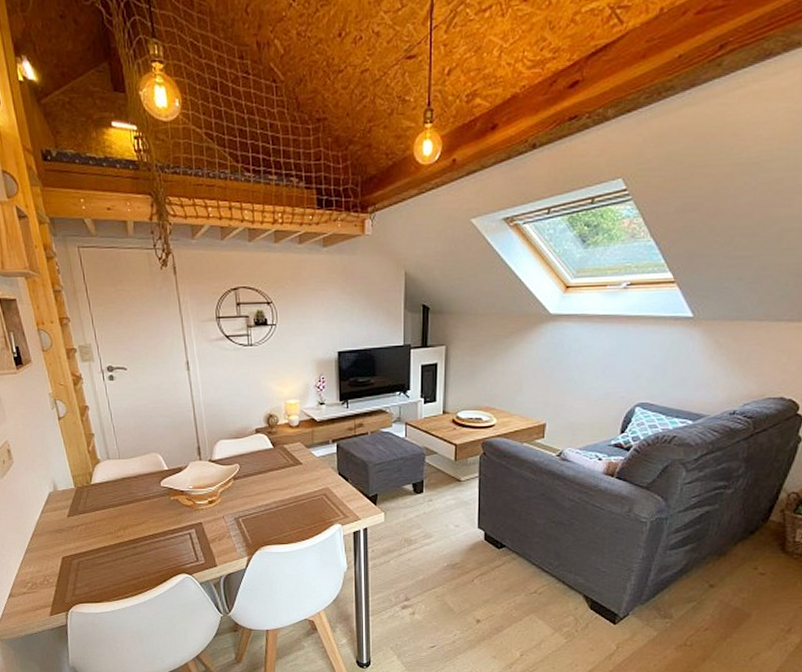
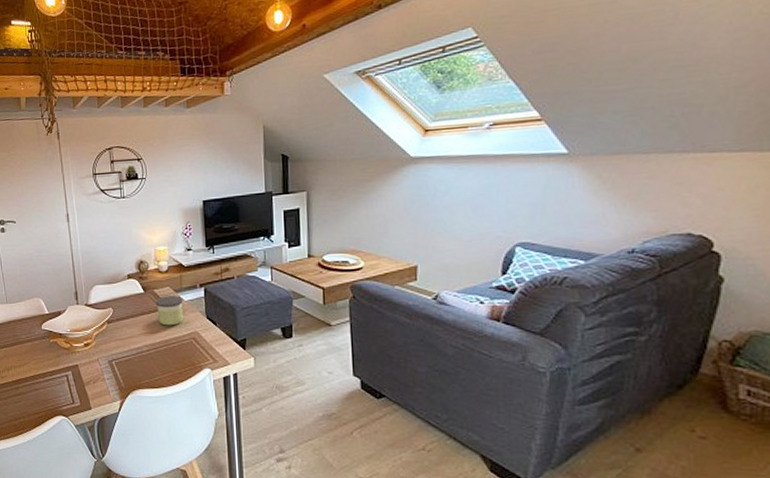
candle: none [285,451,315,482] -> present [155,296,184,326]

